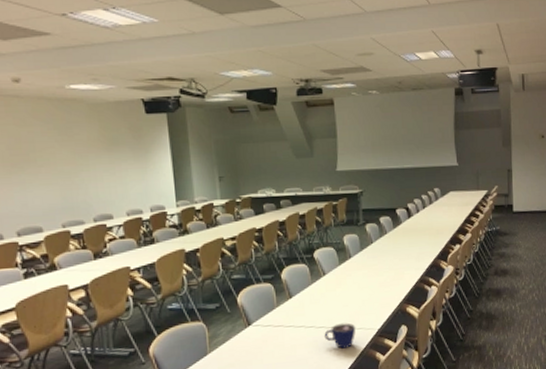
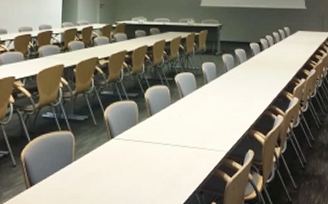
cup: present [324,323,356,349] -> none [178,143,208,167]

